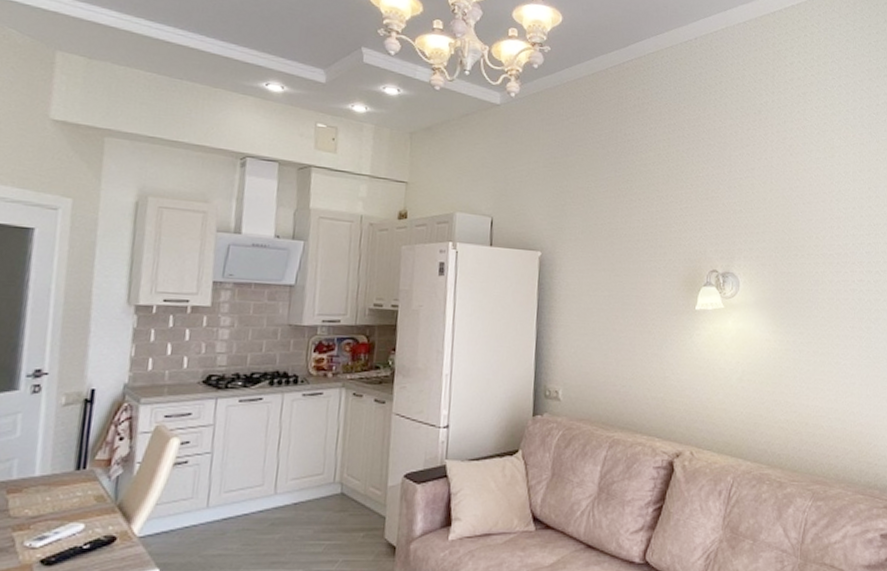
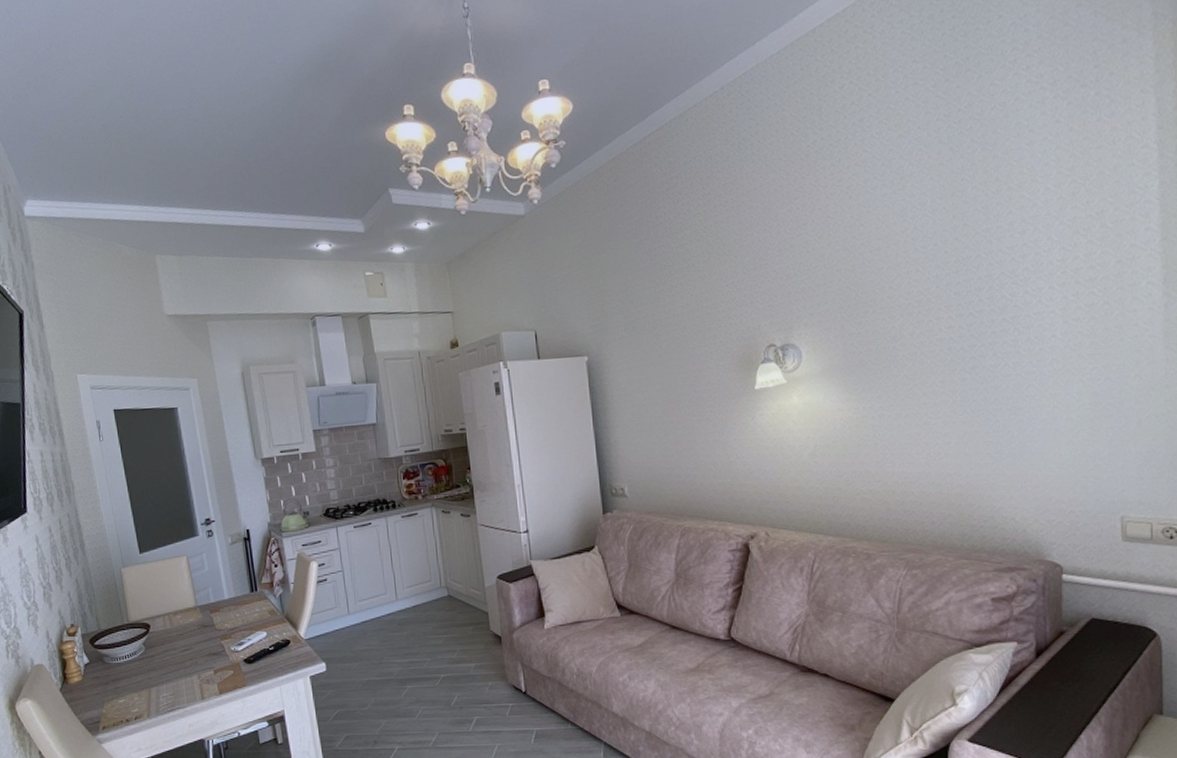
kettle: none [138,357,185,399] -> present [280,498,310,532]

